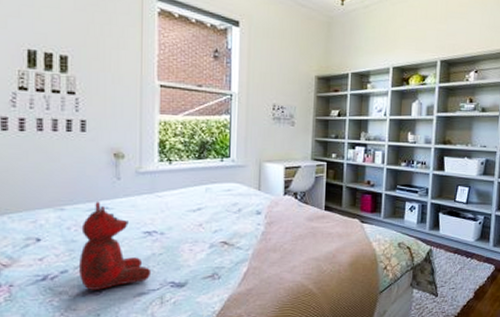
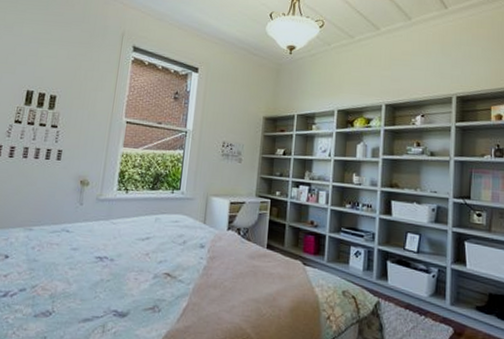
teddy bear: present [80,201,152,290] -> none [35,224,98,312]

